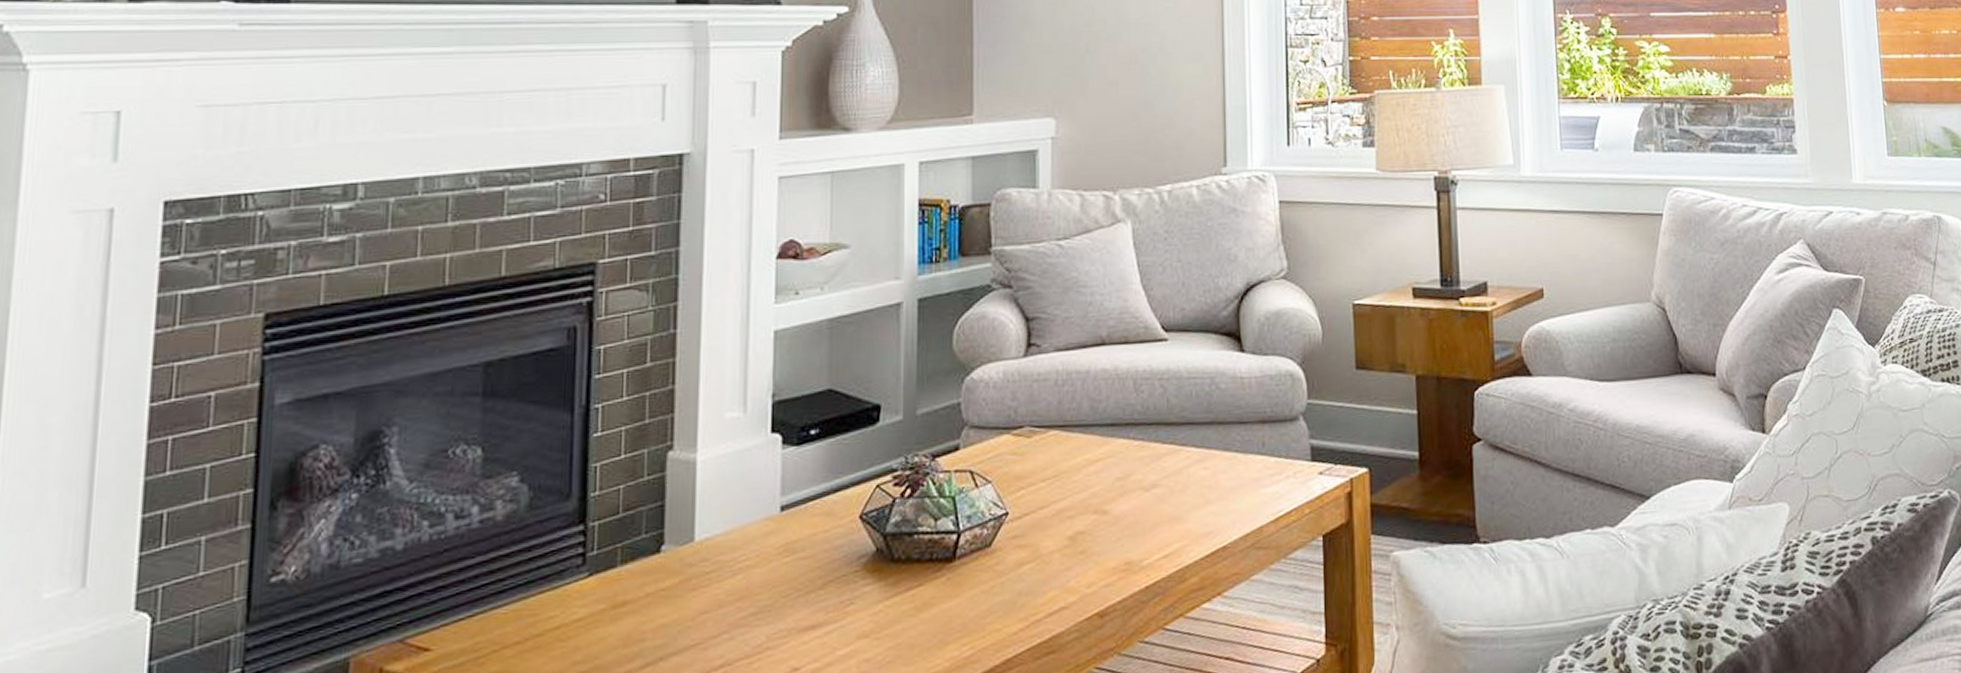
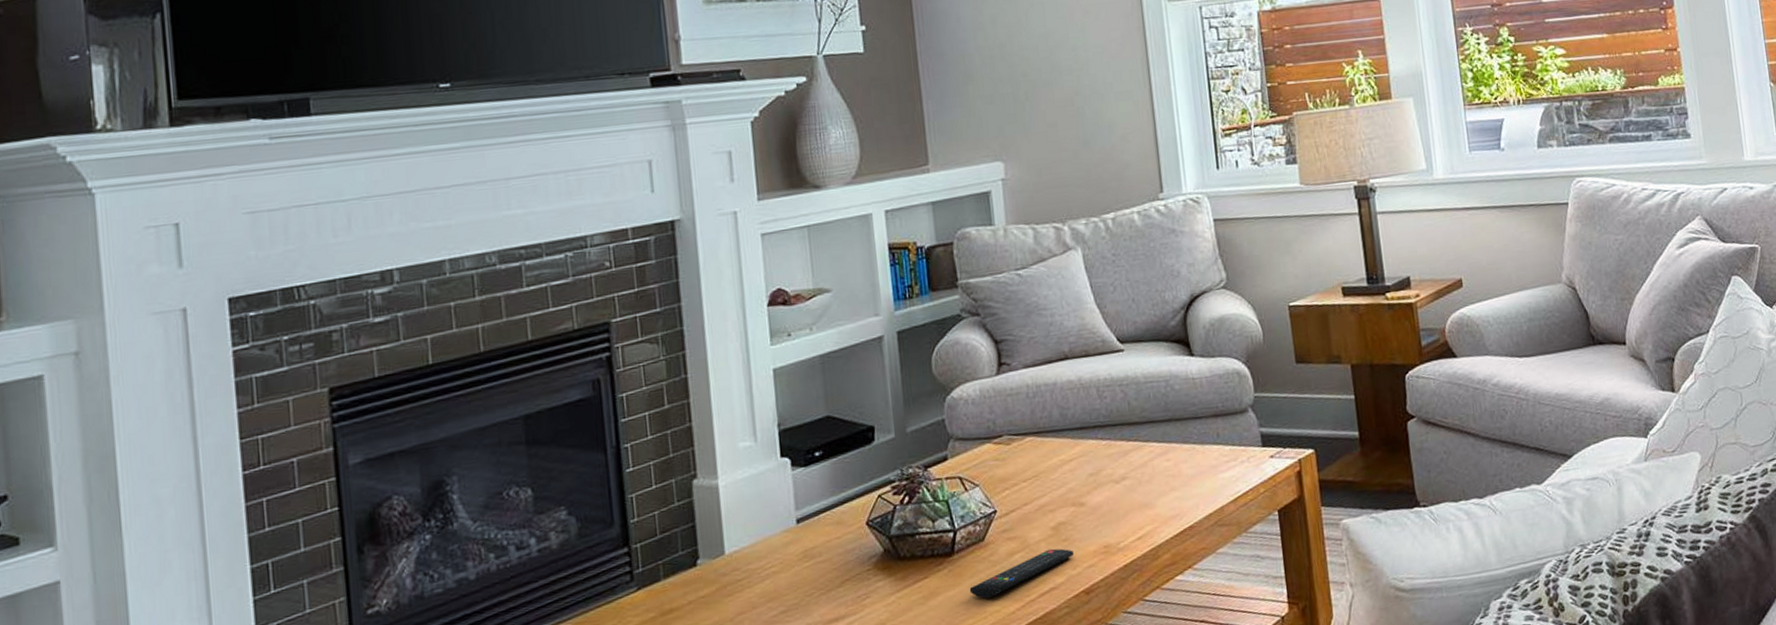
remote control: none [968,561,1090,614] -> present [969,548,1074,598]

